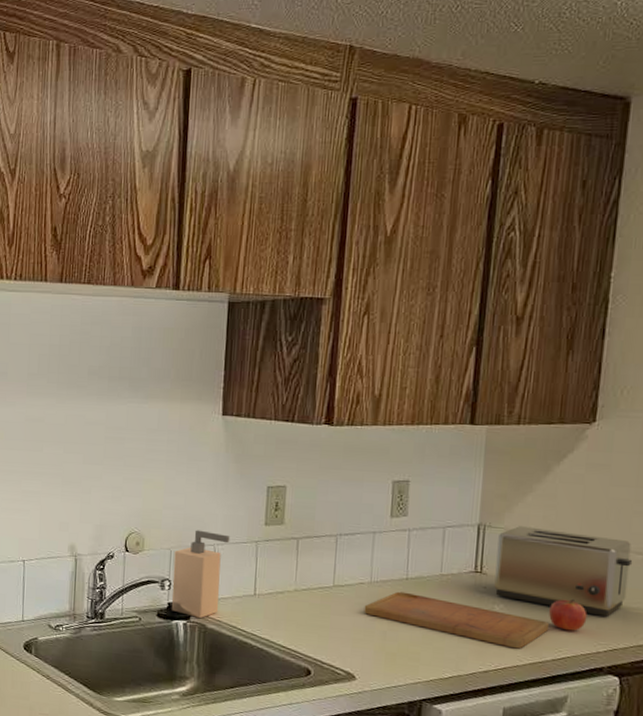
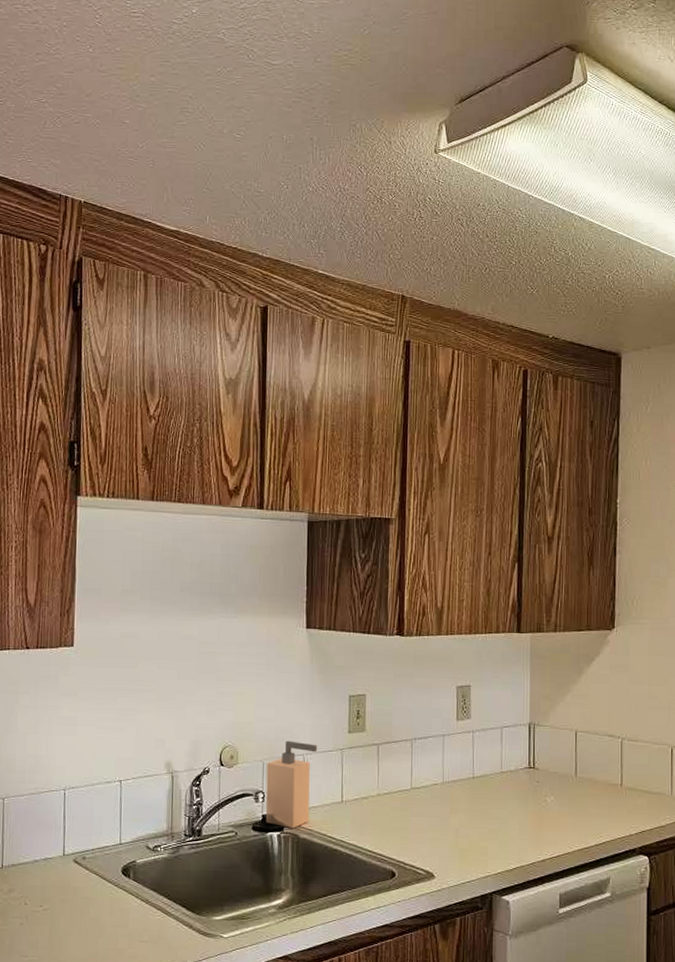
cutting board: present [364,591,550,649] -> none [438,790,592,837]
toaster: present [494,526,633,617] -> none [545,723,651,802]
fruit: present [549,598,587,631] -> none [590,787,620,817]

